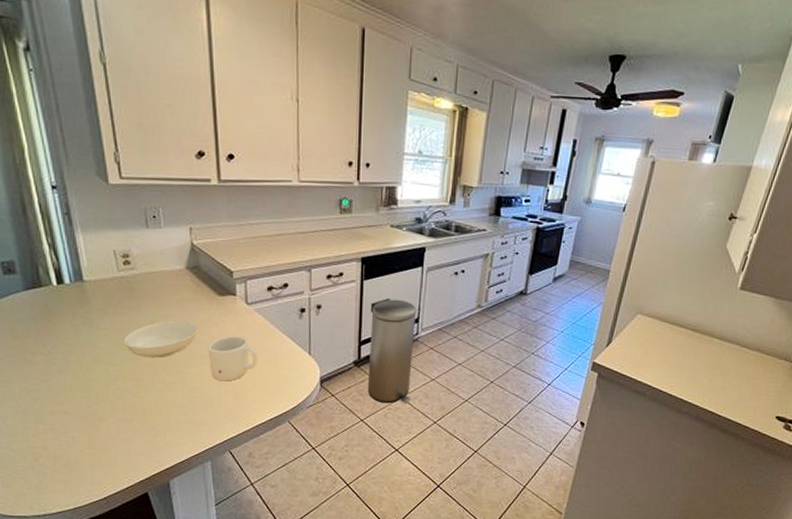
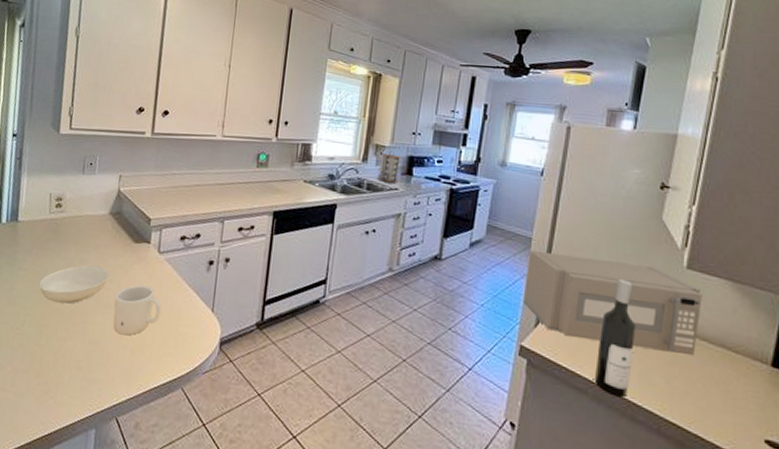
pedal bin: present [367,298,417,404] -> none [267,255,326,378]
spice rack: none [464,191,491,224] -> present [376,150,403,183]
microwave: none [598,281,749,360] -> present [523,250,703,356]
bottle: none [651,302,693,396] -> present [594,279,636,398]

